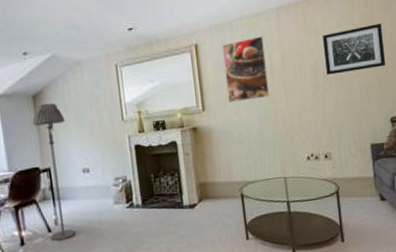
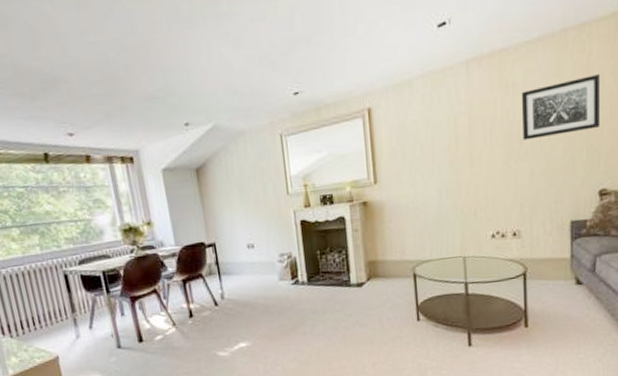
floor lamp: present [32,102,76,241] -> none [196,176,242,315]
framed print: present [222,36,270,102] -> none [399,95,453,174]

